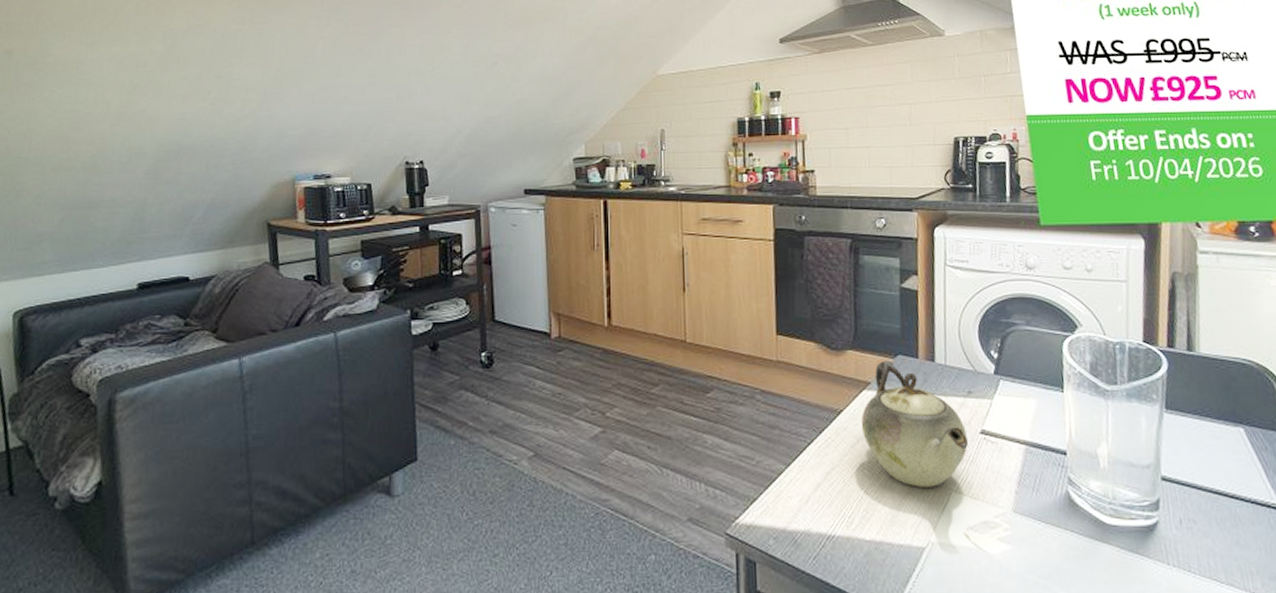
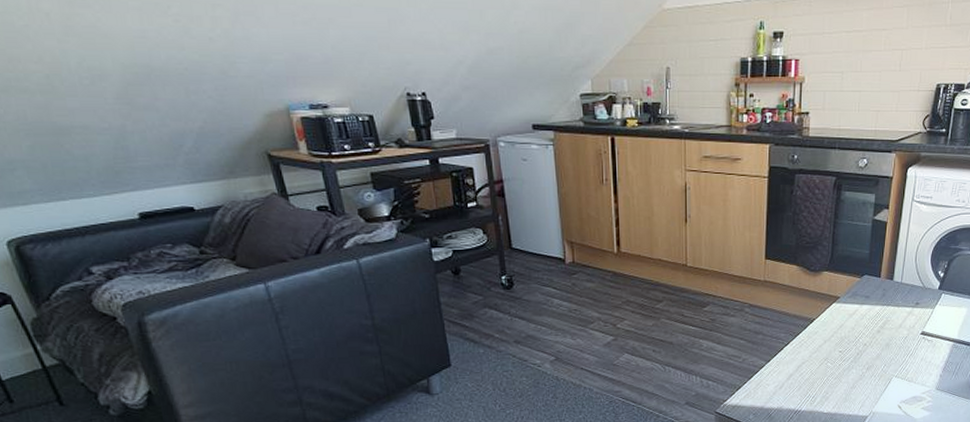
teapot: present [861,360,968,487] -> none [829,279,910,375]

